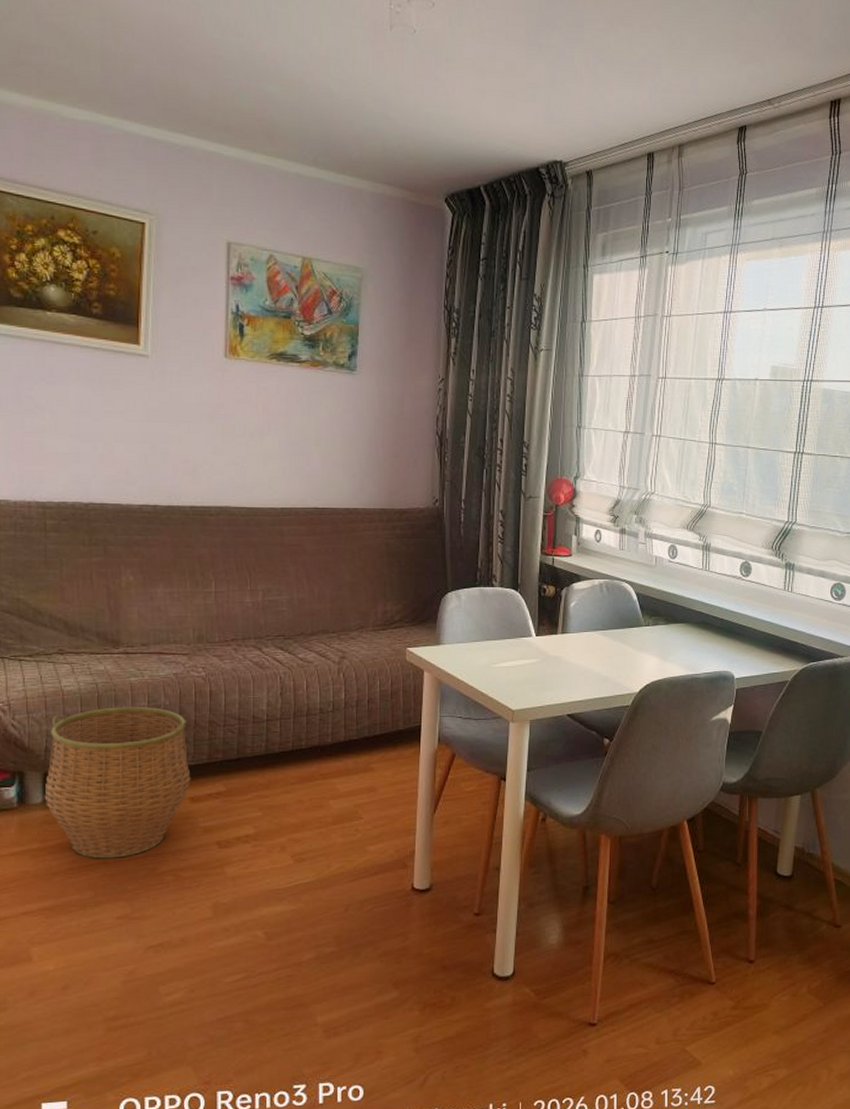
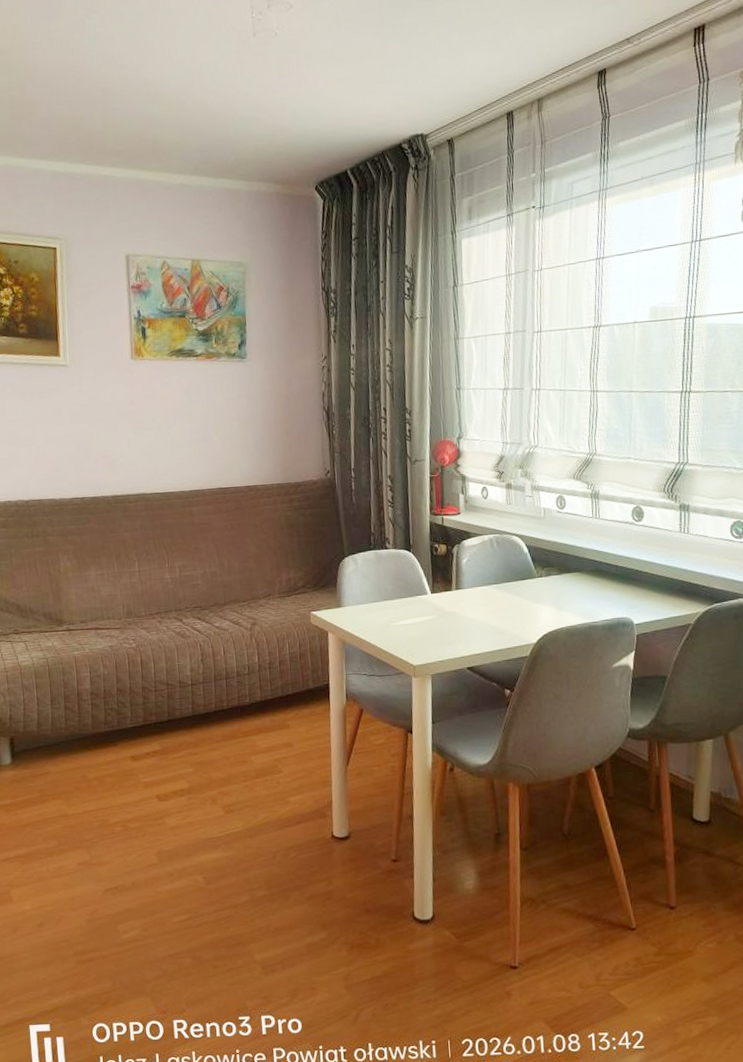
basket: present [44,706,191,859] -> none [12,677,131,812]

